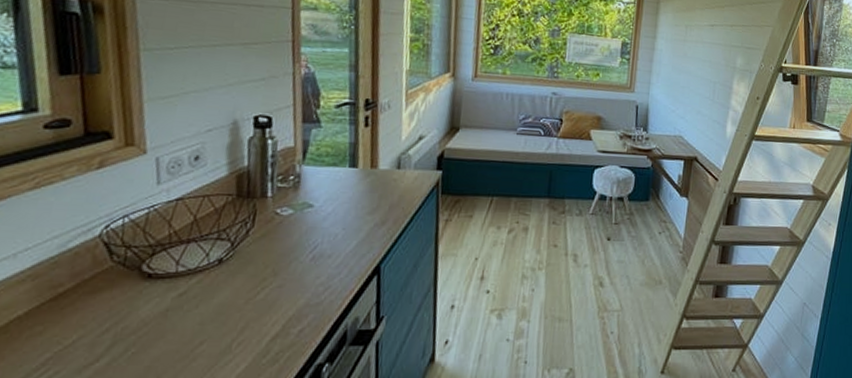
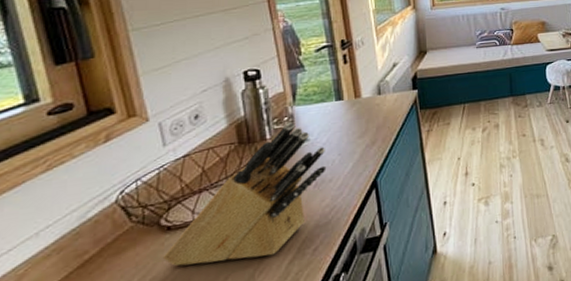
knife block: none [138,182,329,328] -> present [162,122,327,266]

